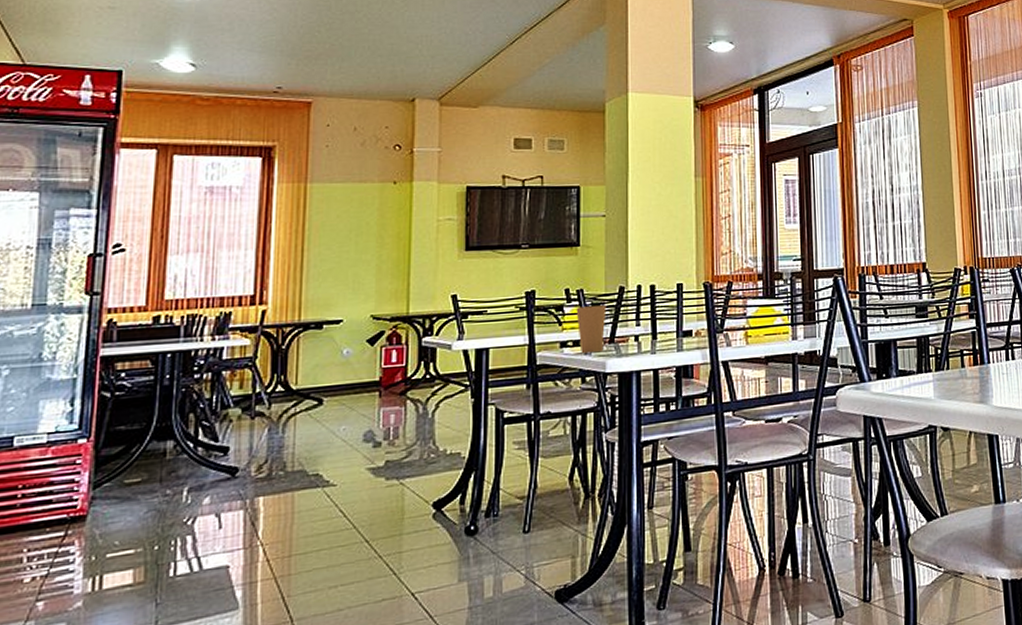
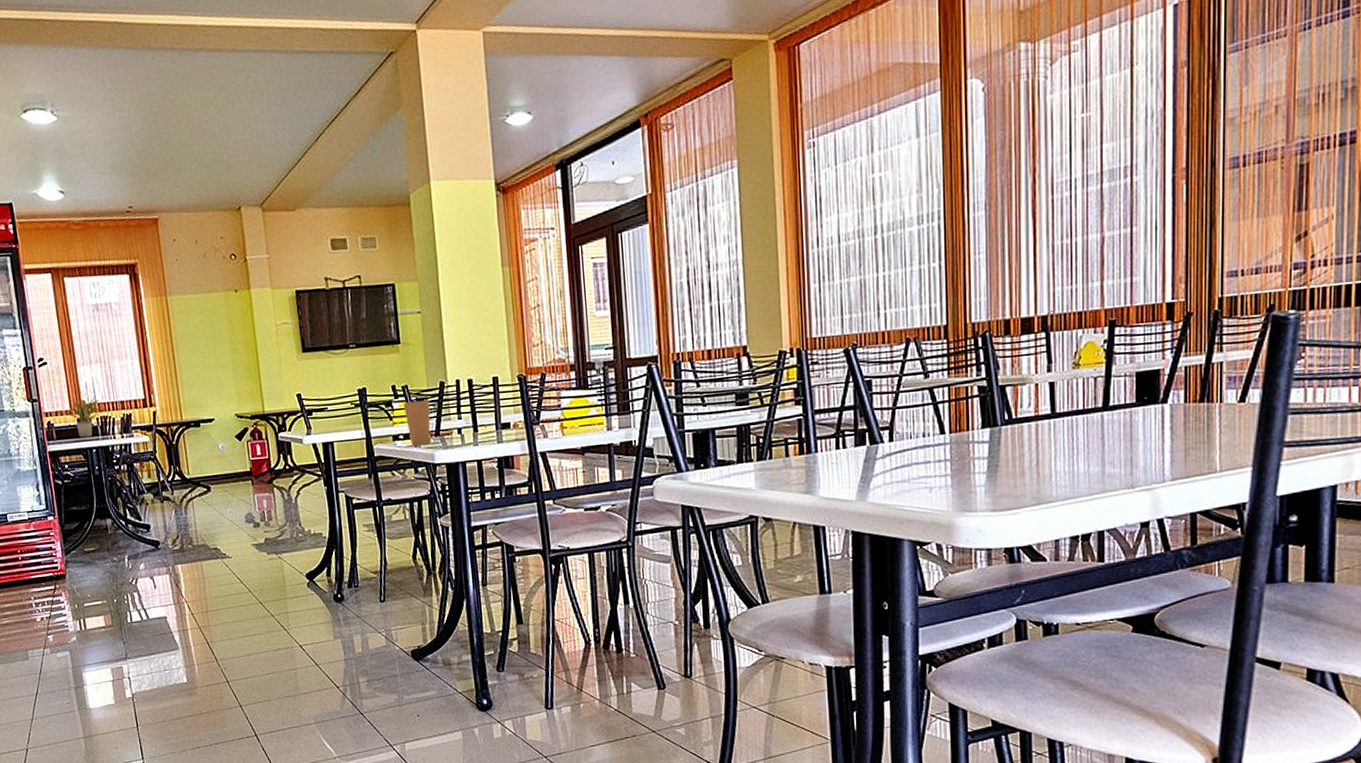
potted plant: none [123,291,198,340] -> present [55,396,107,438]

